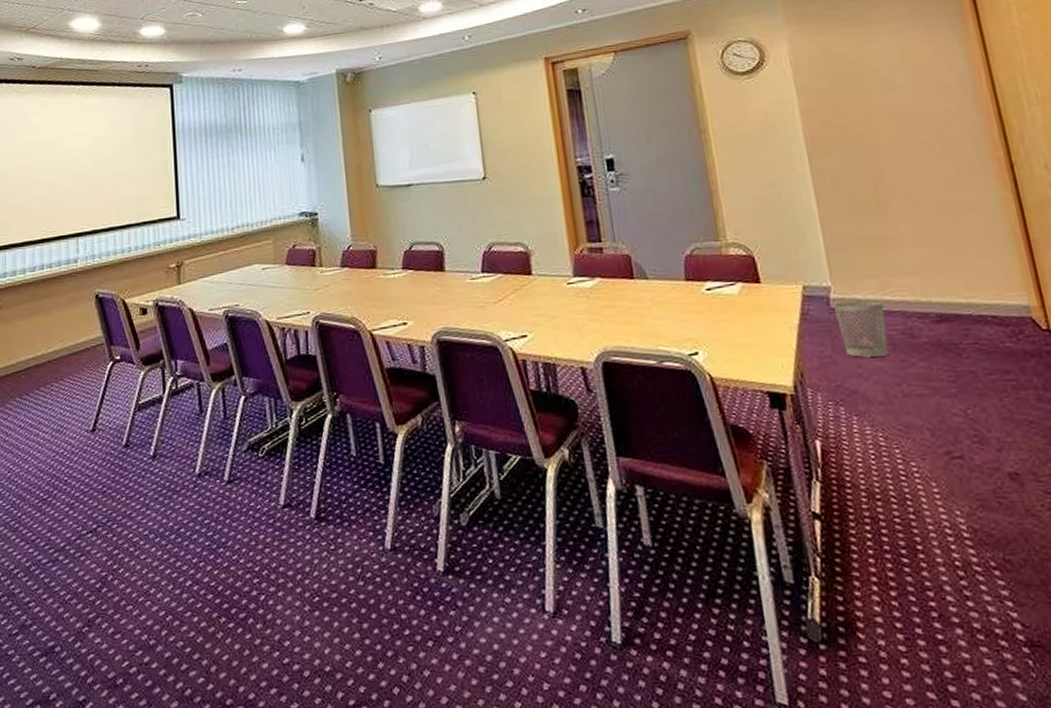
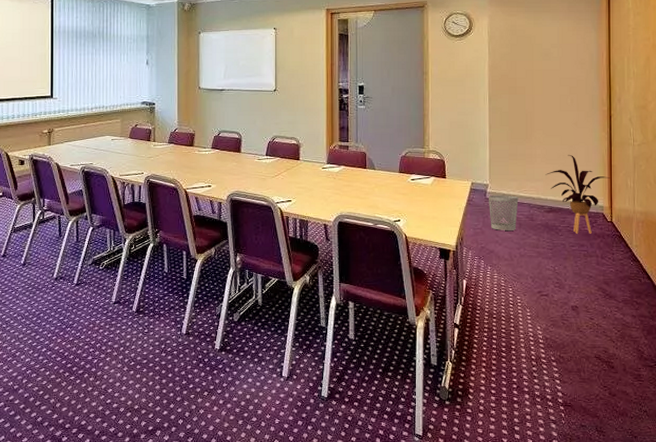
house plant: none [921,229,1033,354] -> present [545,154,611,234]

